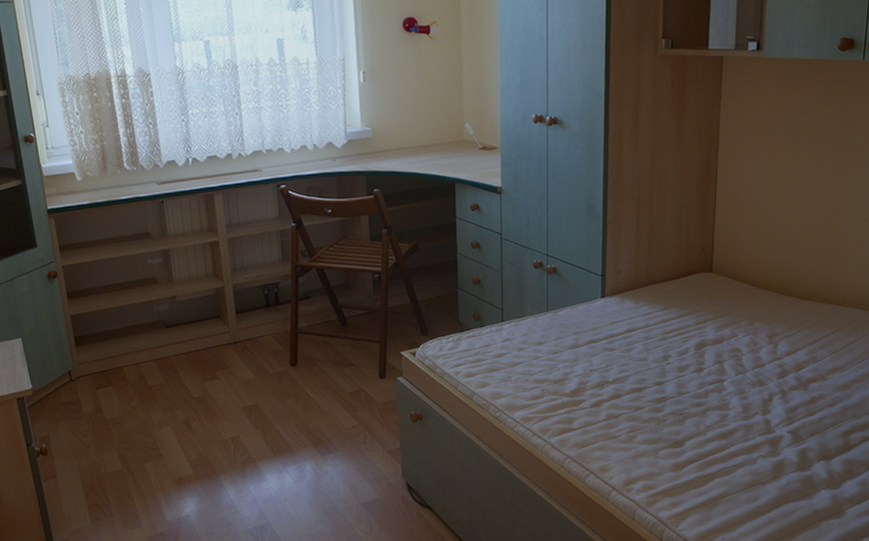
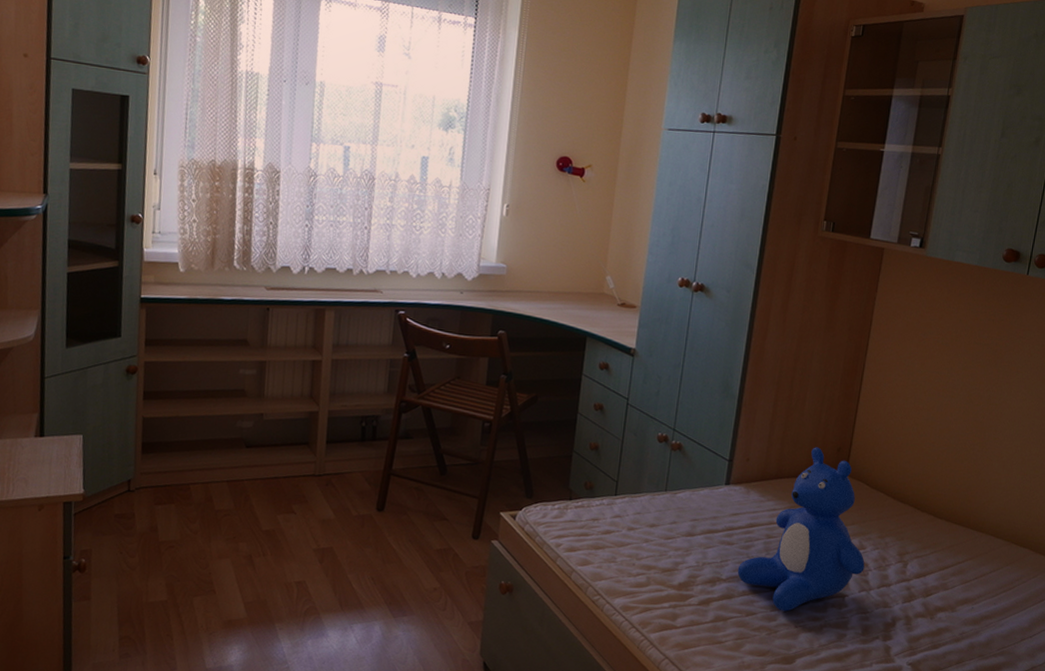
teddy bear: none [622,251,738,402] -> present [737,447,865,612]

